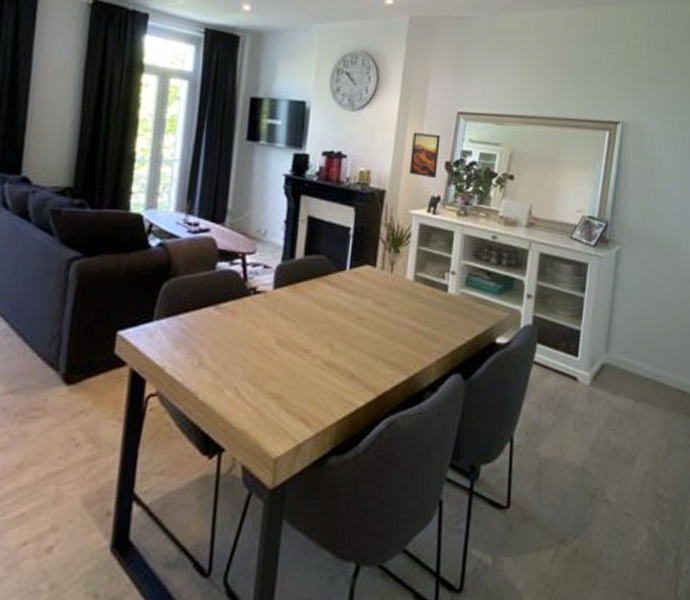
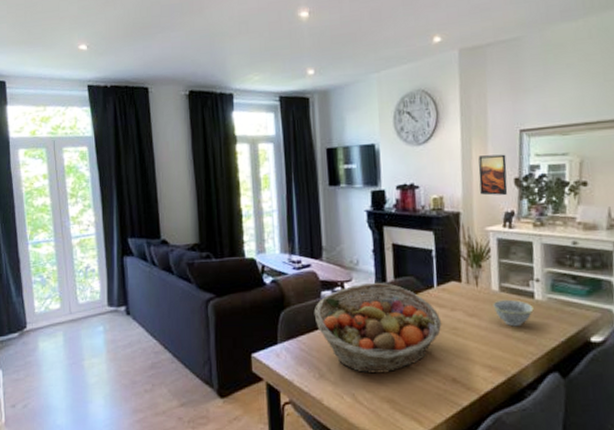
fruit basket: none [204,257,349,365] -> present [314,282,442,374]
bowl: none [405,290,445,321] -> present [493,299,534,327]

